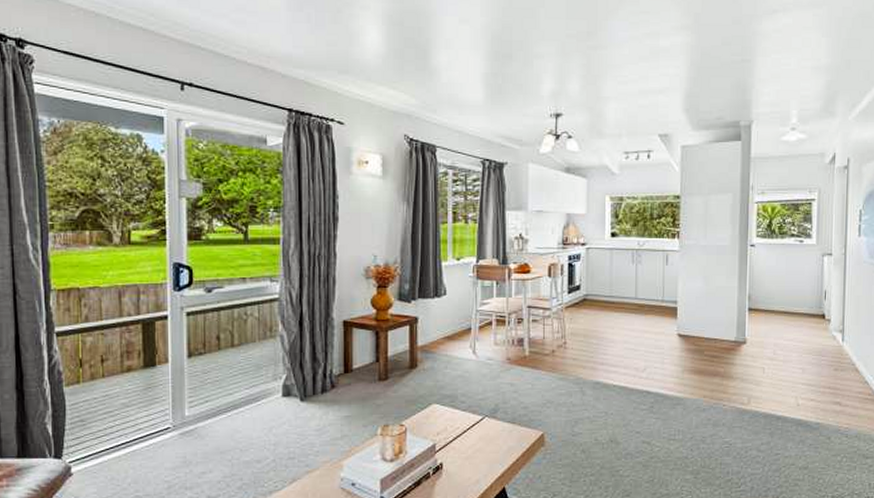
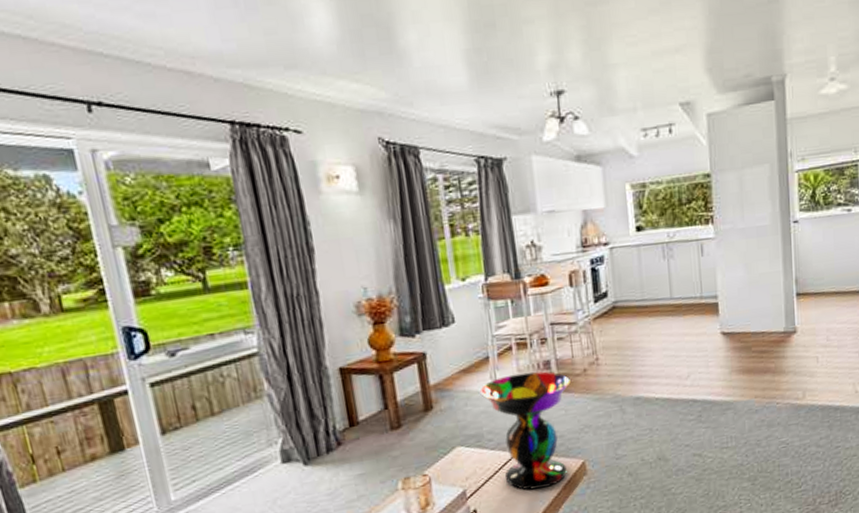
decorative bowl: none [459,346,541,452] -> present [479,371,572,490]

